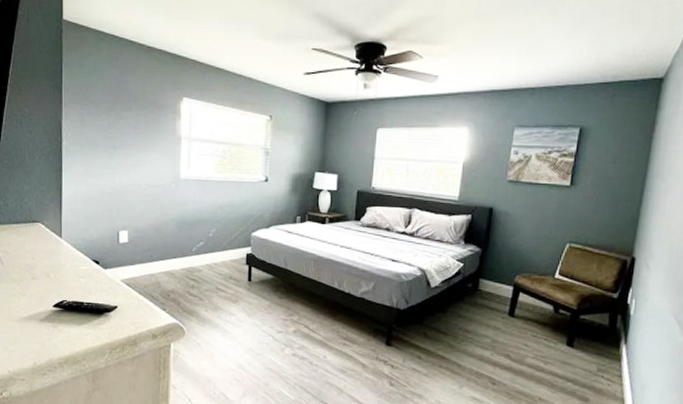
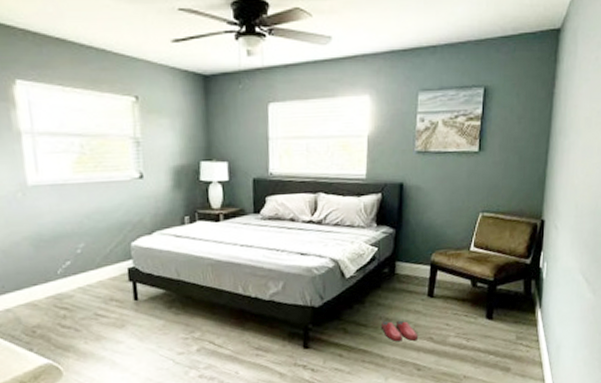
slippers: none [461,333,495,355] -> present [382,320,417,342]

